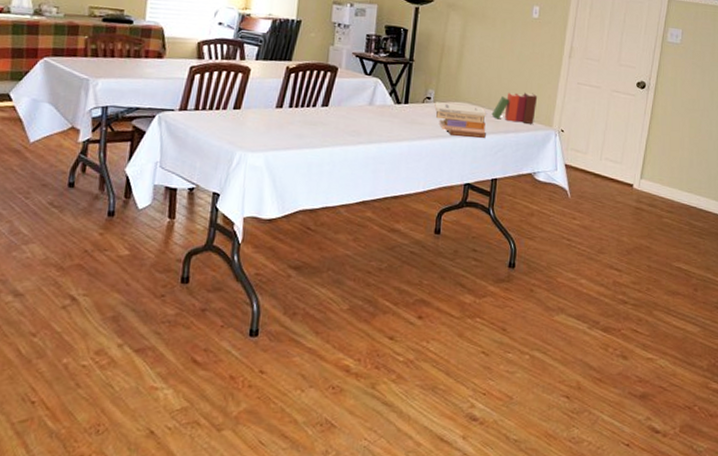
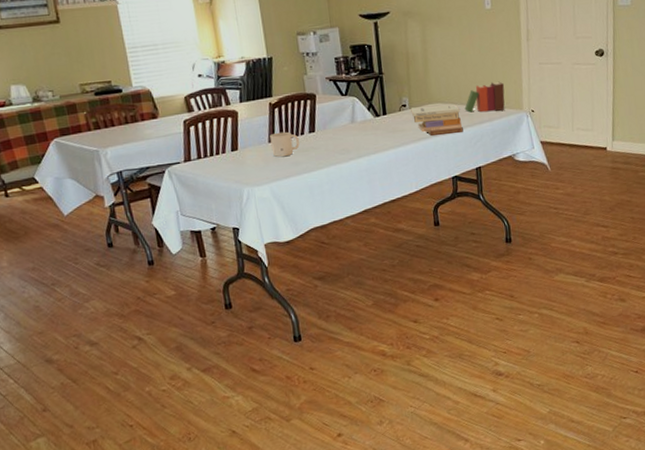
mug: none [277,99,309,127] -> present [270,131,300,158]

